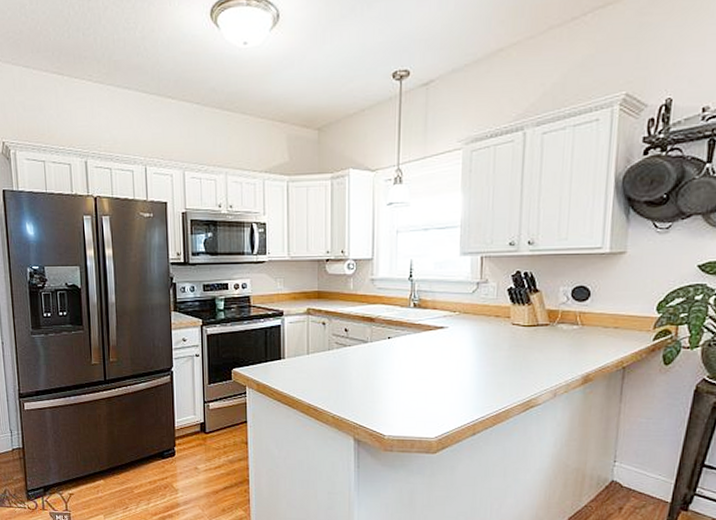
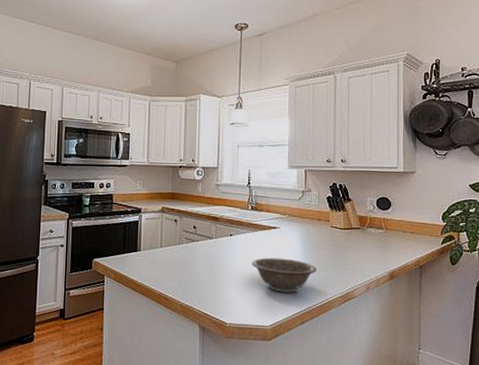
decorative bowl: none [414,362,493,402] -> present [252,257,317,293]

